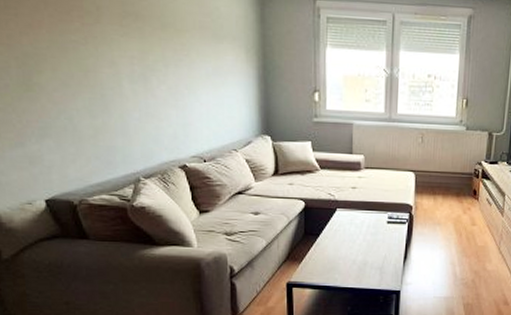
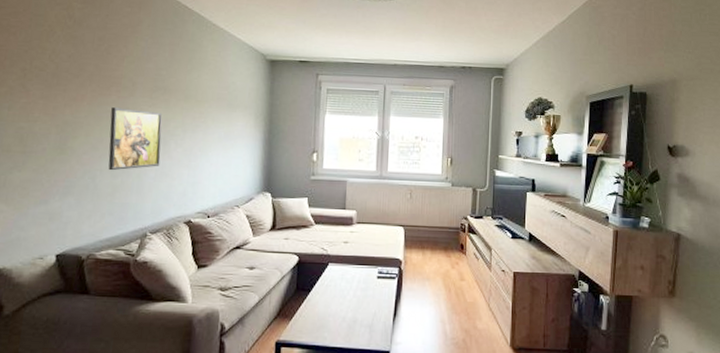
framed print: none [77,37,143,111] -> present [108,107,163,171]

